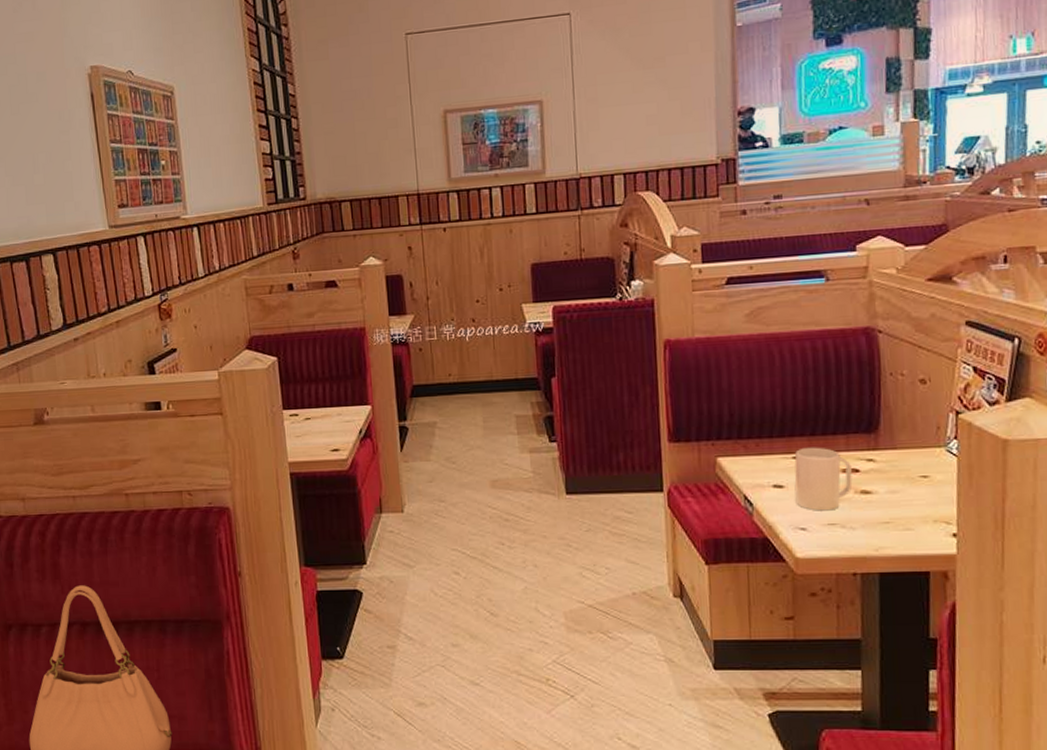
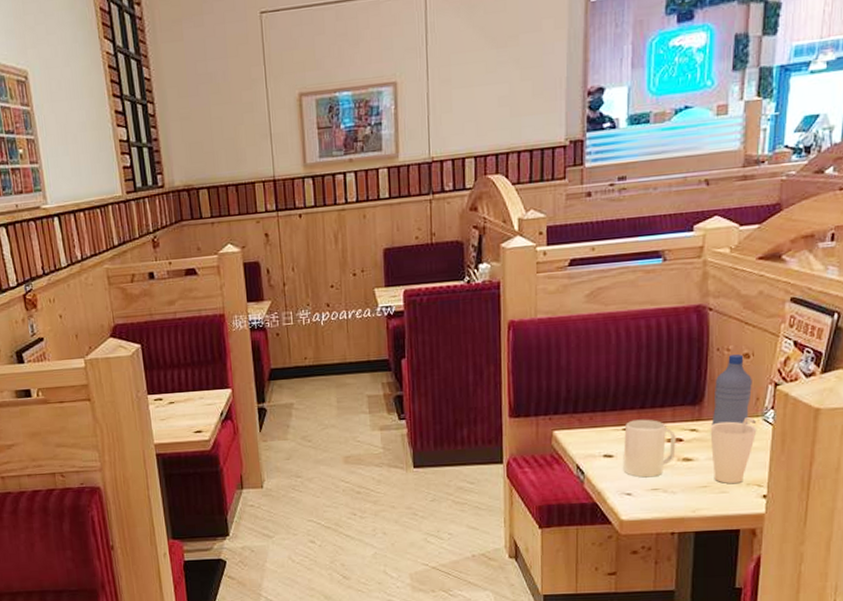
cup: none [888,447,941,521] -> present [710,417,757,484]
water bottle: none [889,379,932,455] -> present [711,353,752,425]

